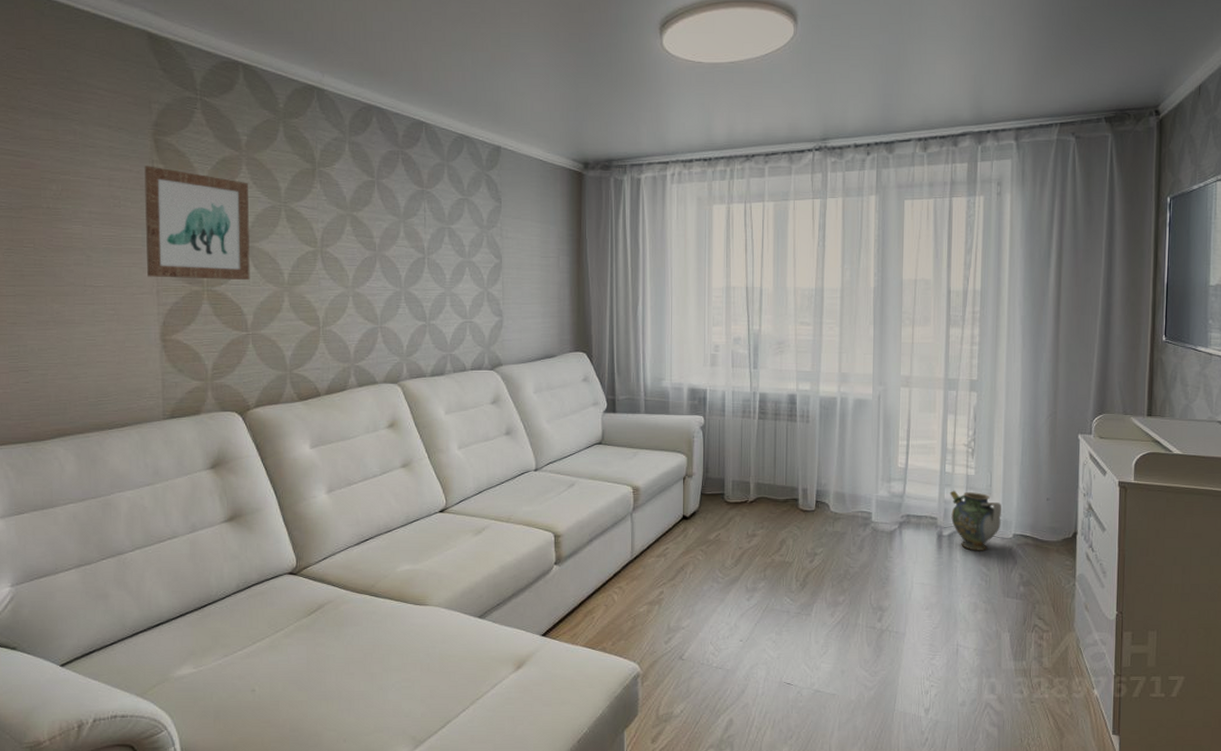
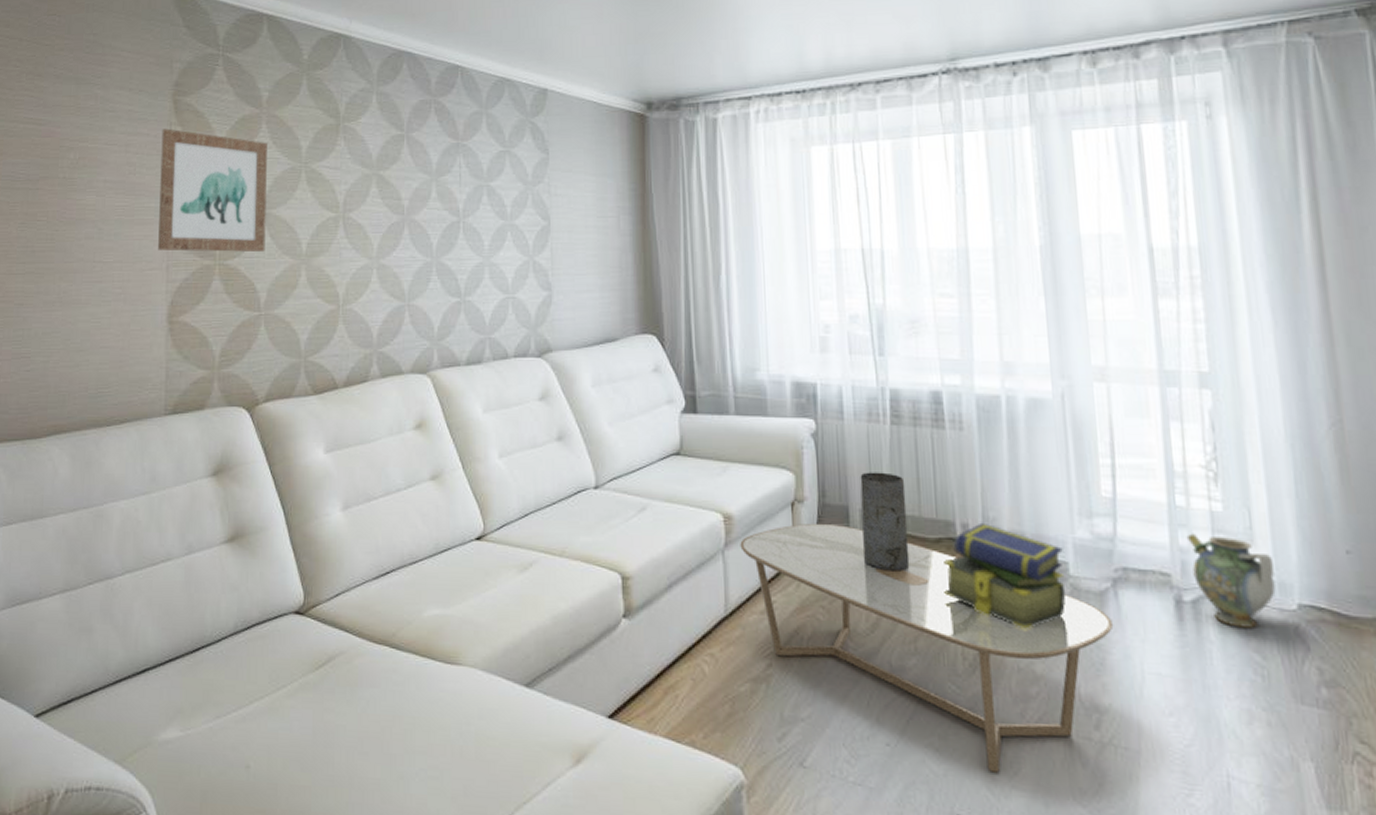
coffee table: none [644,491,897,654] -> present [740,523,1114,773]
vase: none [732,454,766,523] -> present [860,472,910,572]
stack of books: none [787,487,869,559] -> present [944,522,1066,629]

